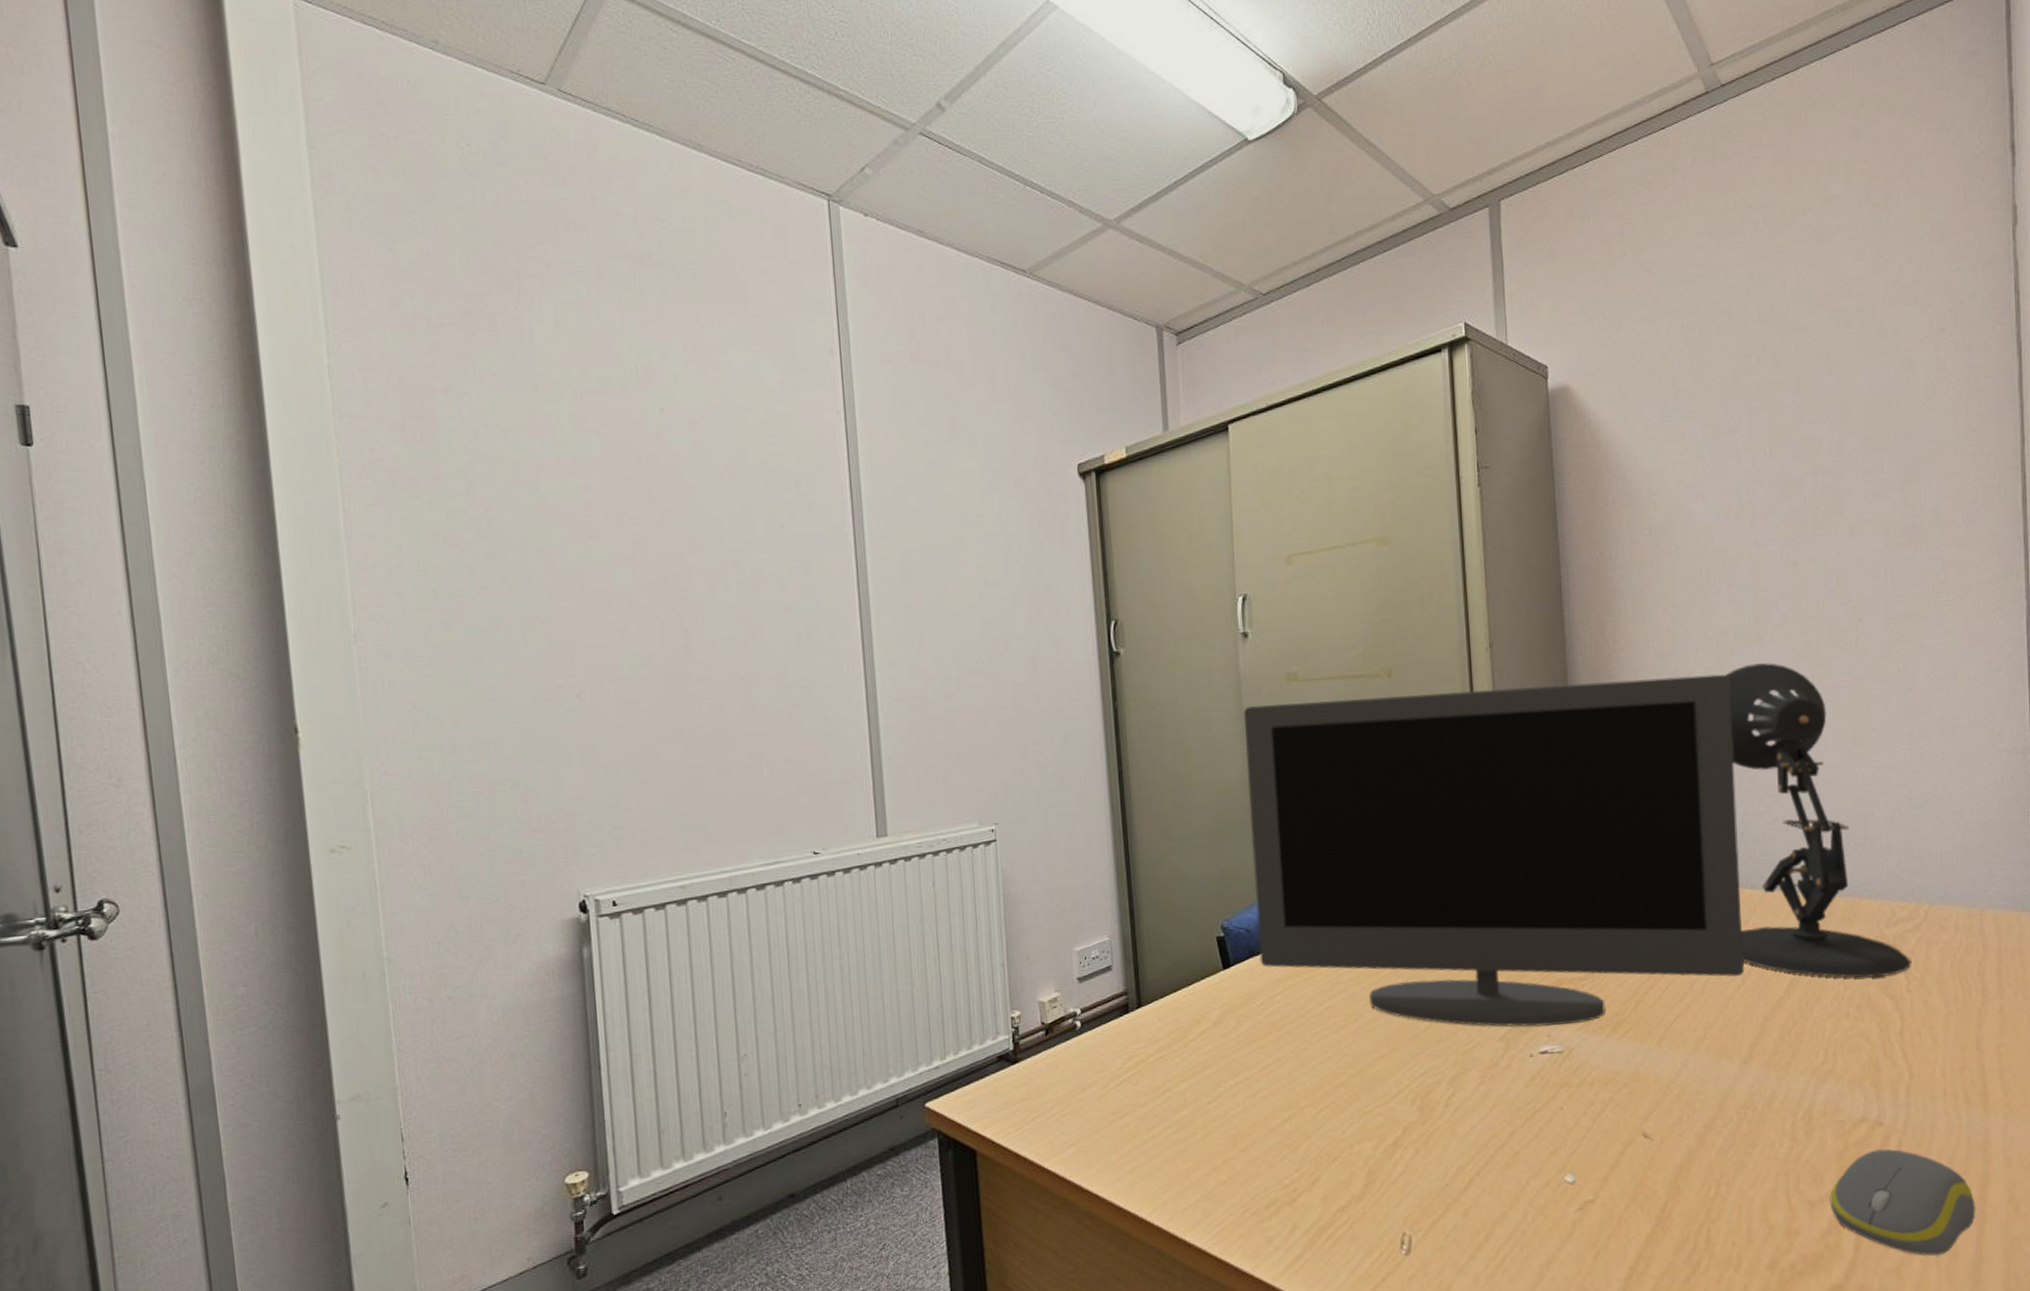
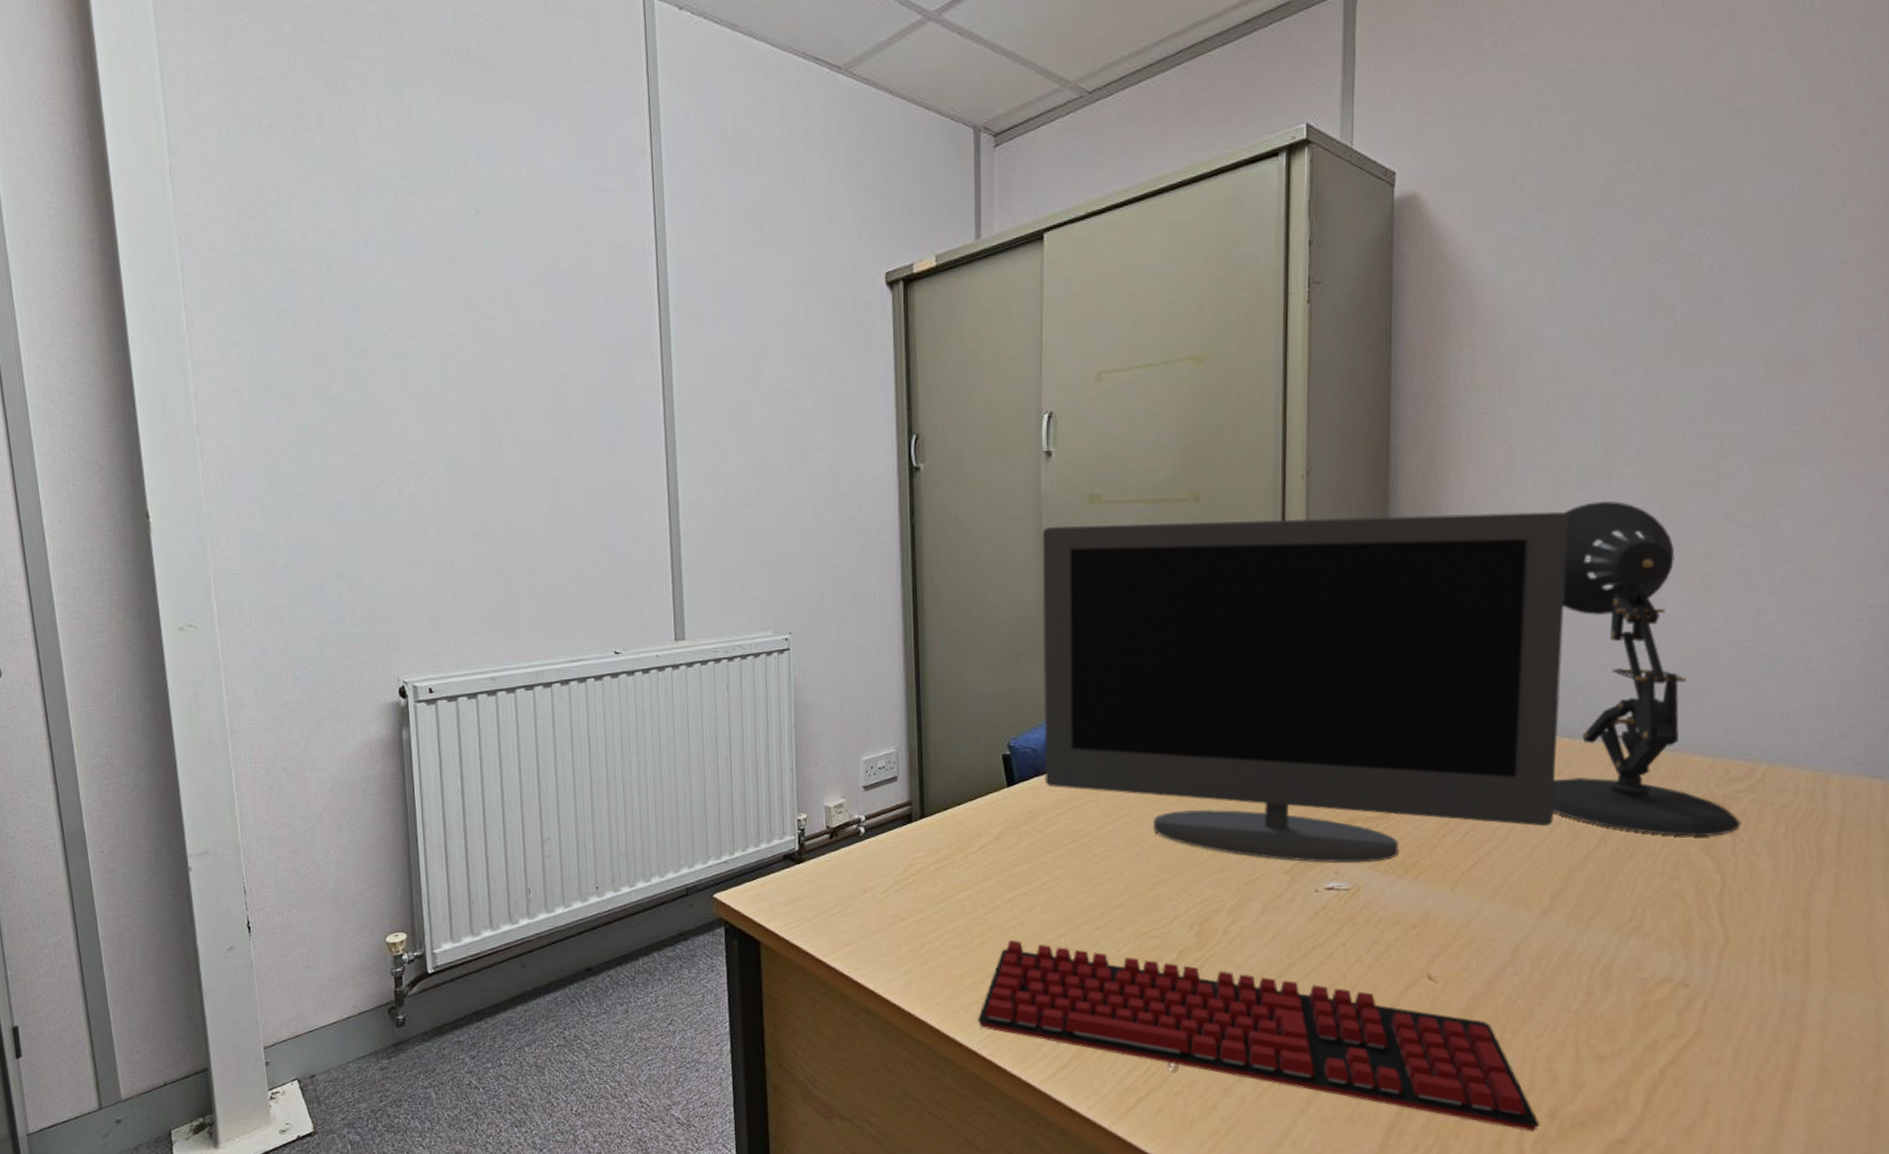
keyboard: none [1206,1129,1762,1285] -> present [977,940,1540,1131]
computer mouse: present [1830,1149,1977,1256] -> none [1621,1010,1783,1121]

